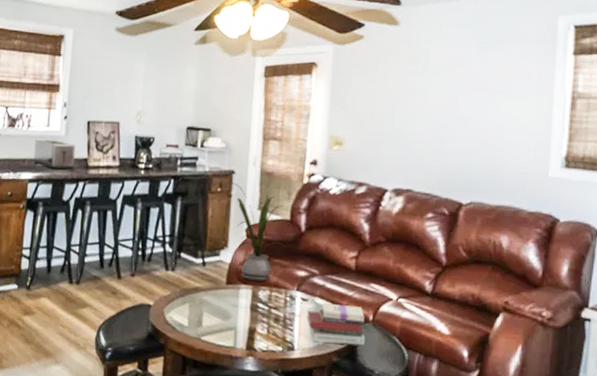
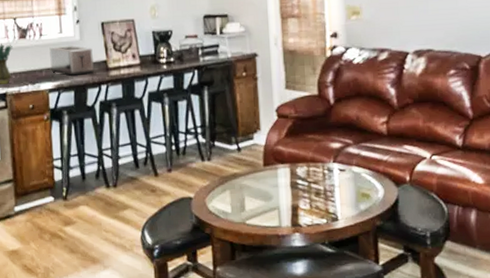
house plant: present [230,182,286,282] -> none [254,65,317,160]
books: present [307,303,366,347] -> none [346,169,406,209]

